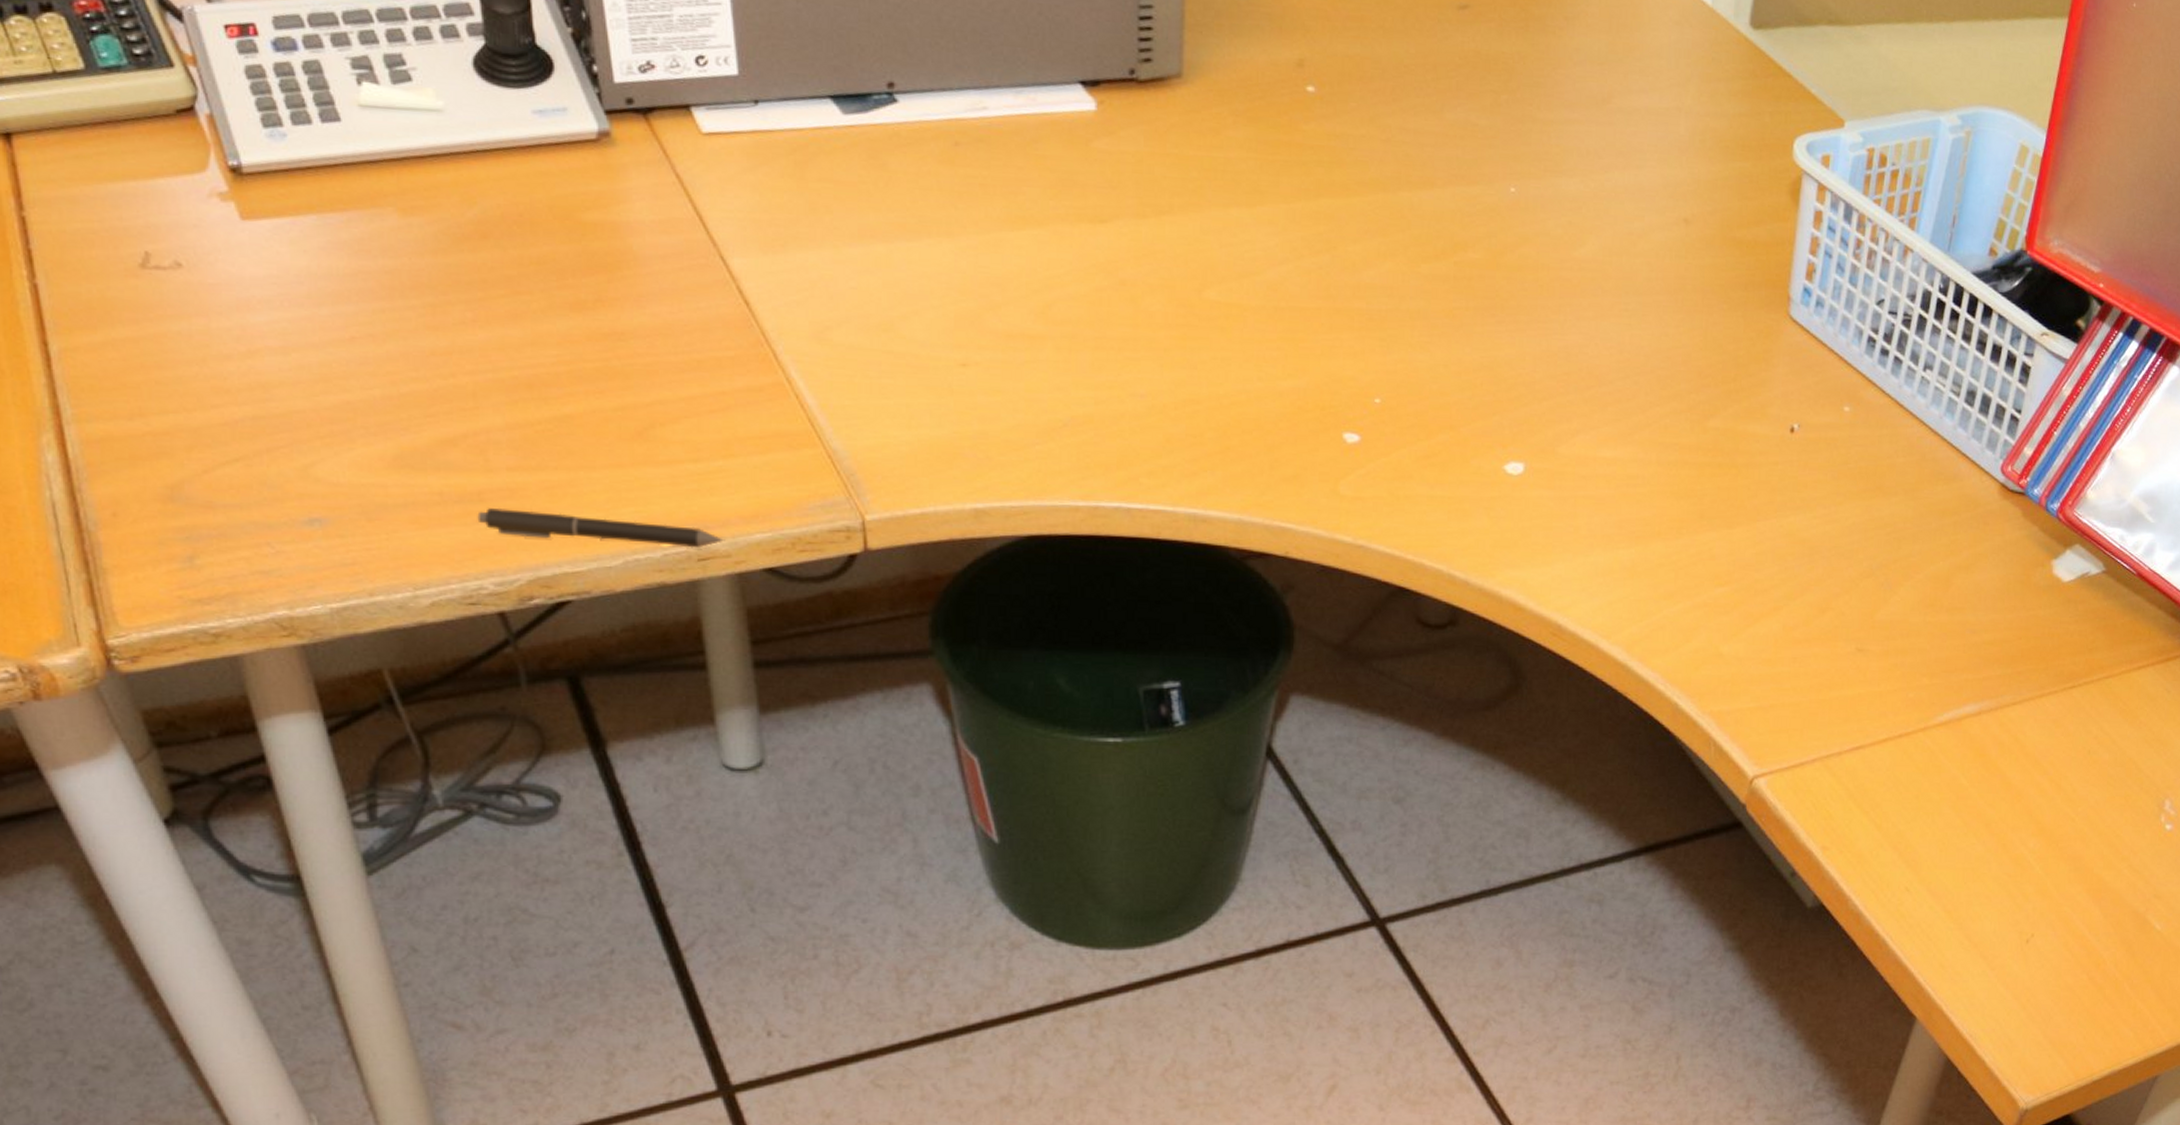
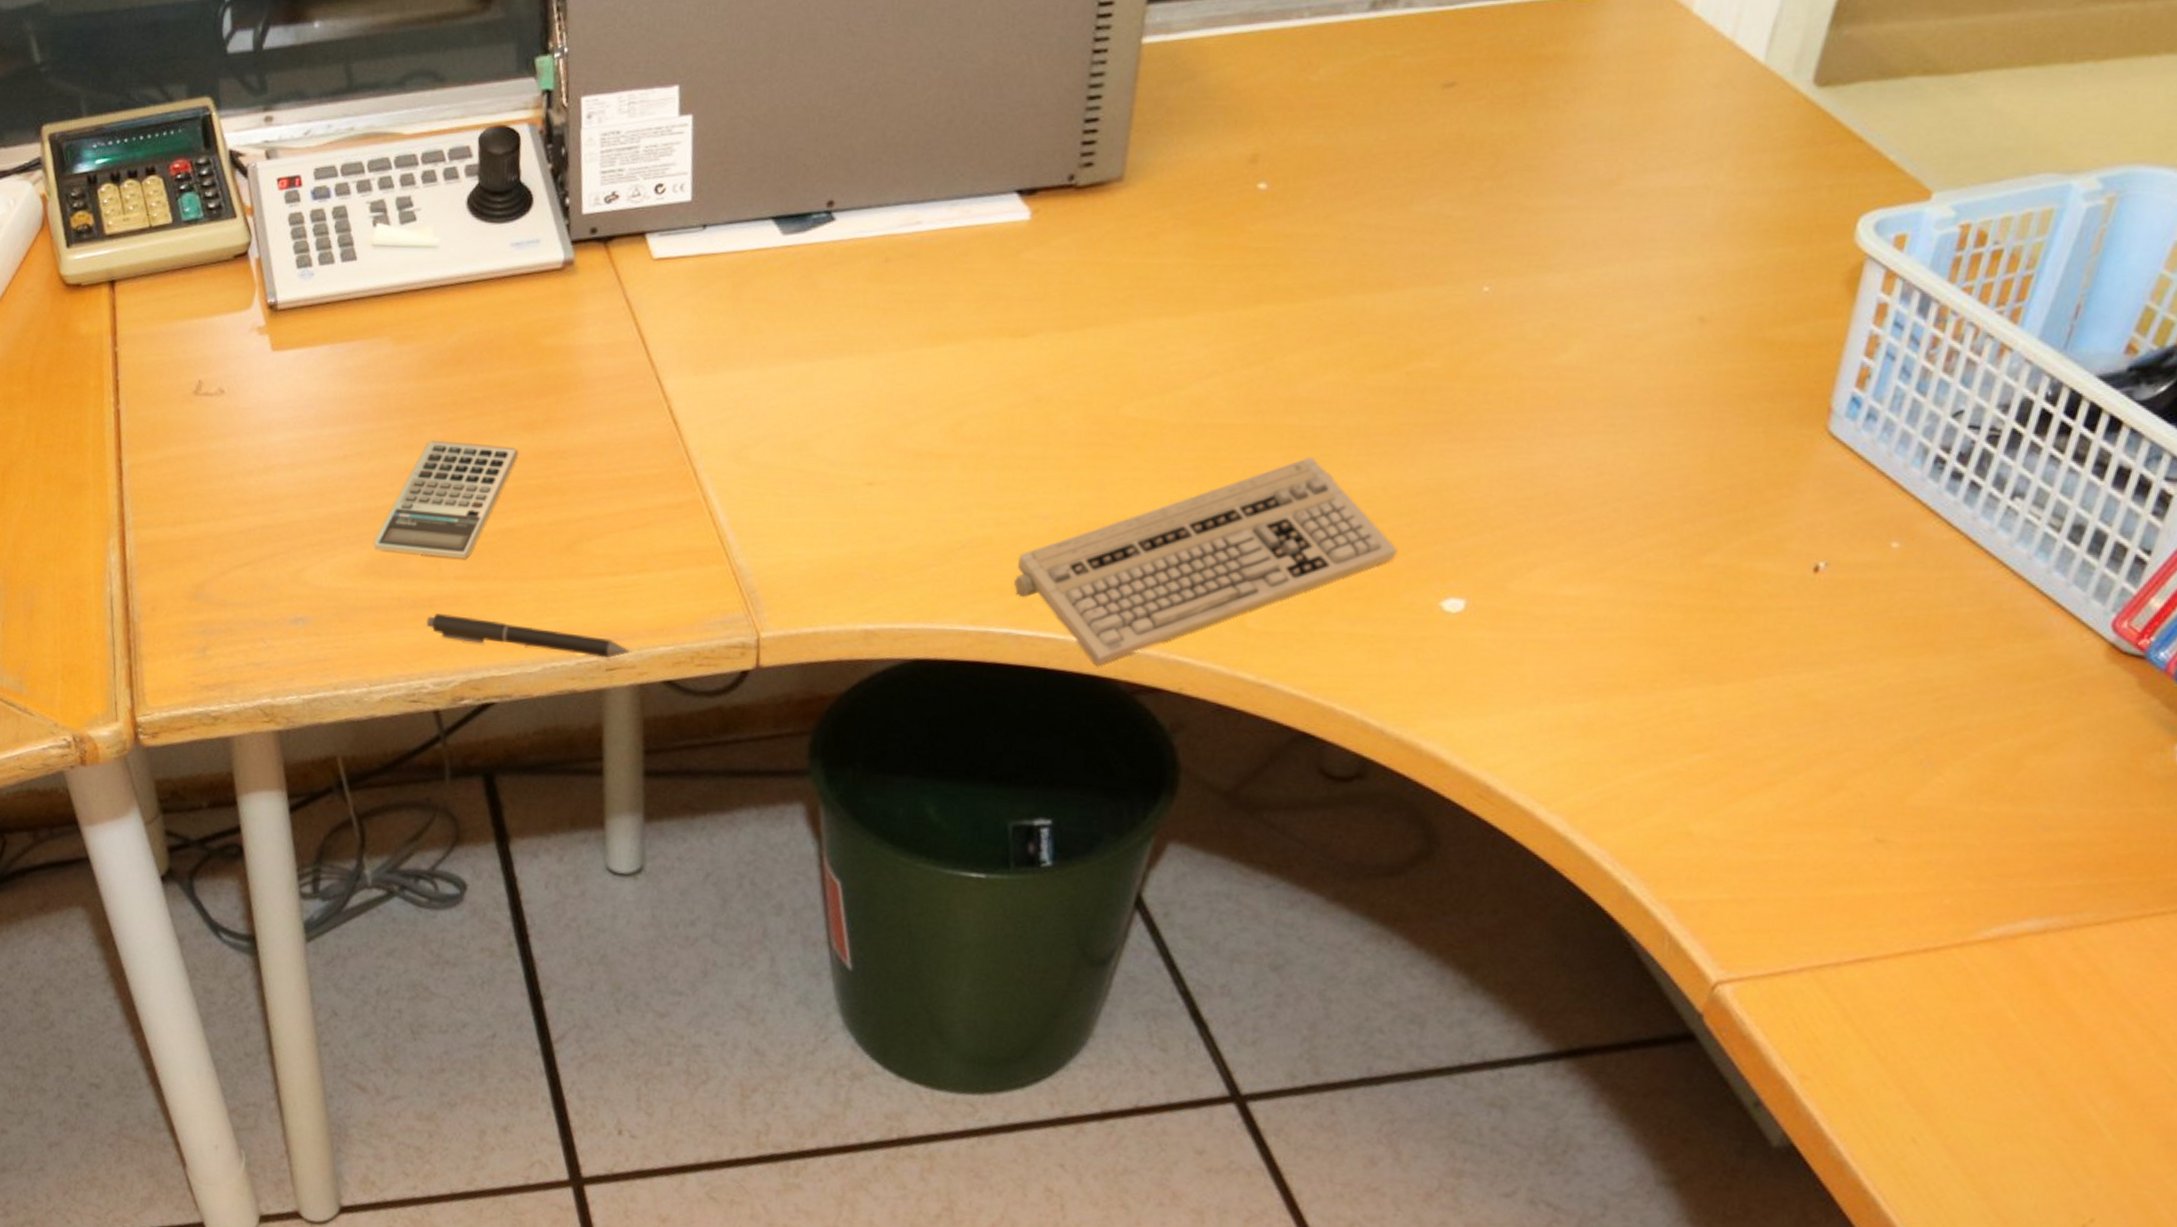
calculator: none [402,321,568,449] -> present [374,441,518,559]
computer keyboard: none [1119,338,1463,534] -> present [1014,457,1398,665]

